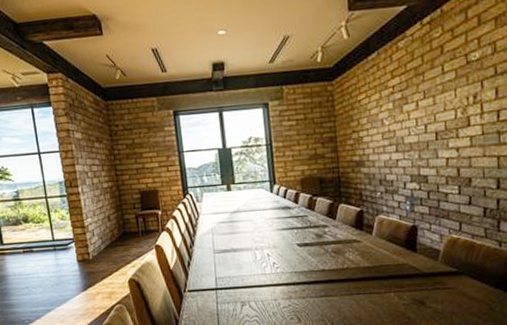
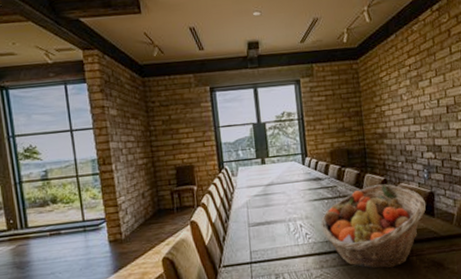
fruit basket: none [289,215,408,303] -> present [320,184,426,269]

